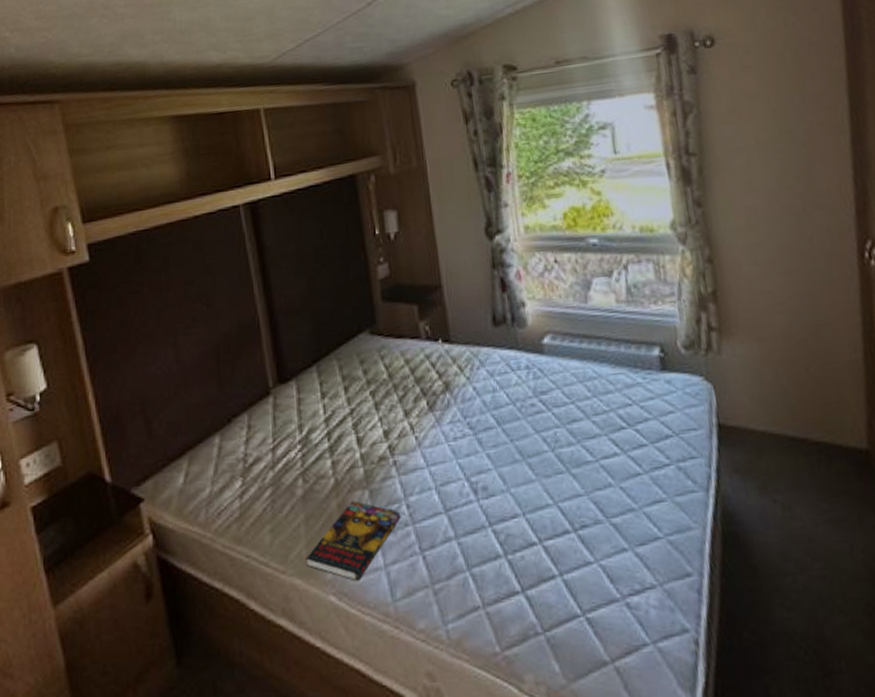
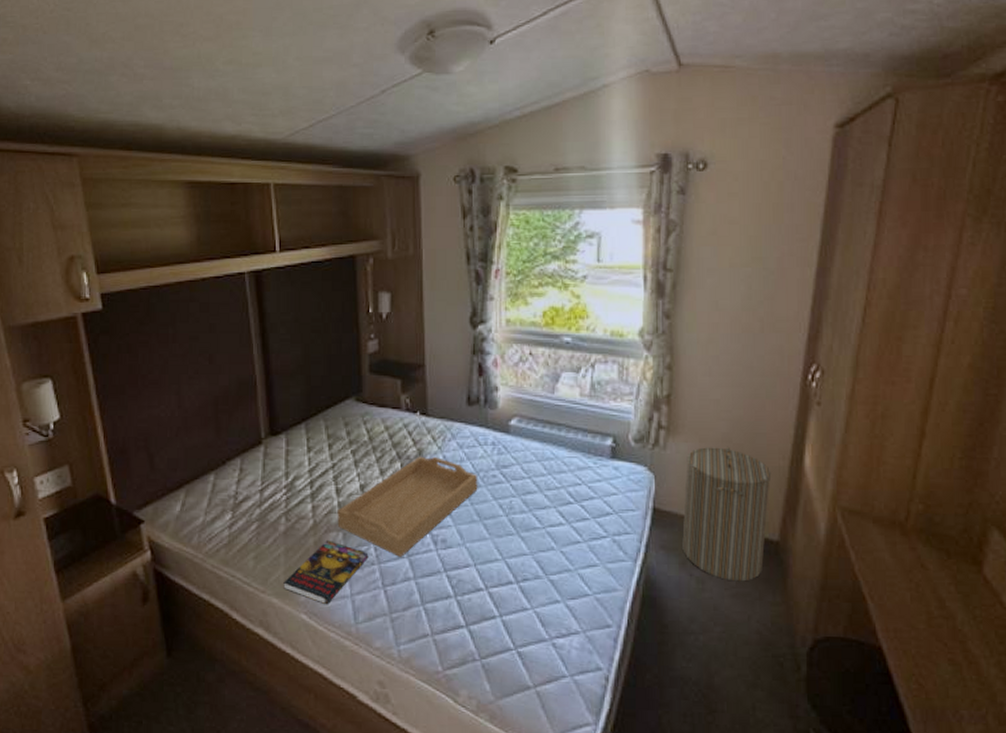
serving tray: none [360,388,517,515] -> present [337,456,478,558]
laundry hamper: none [745,343,856,504] -> present [682,446,772,582]

